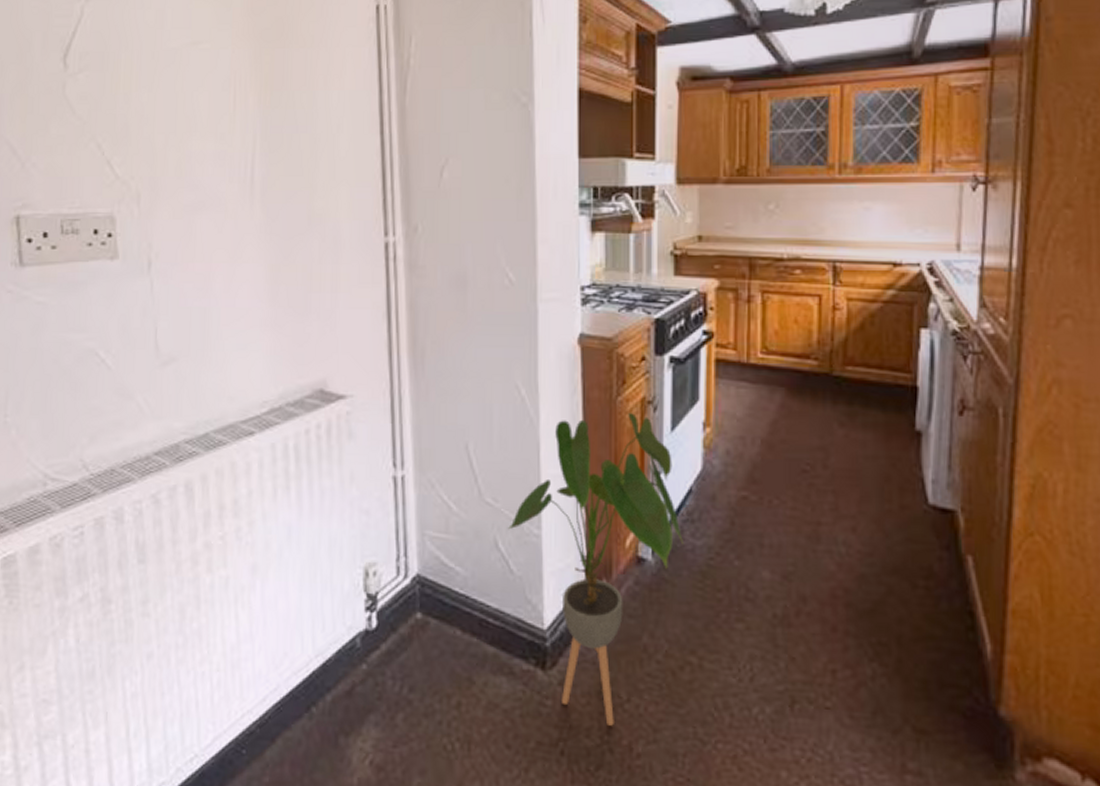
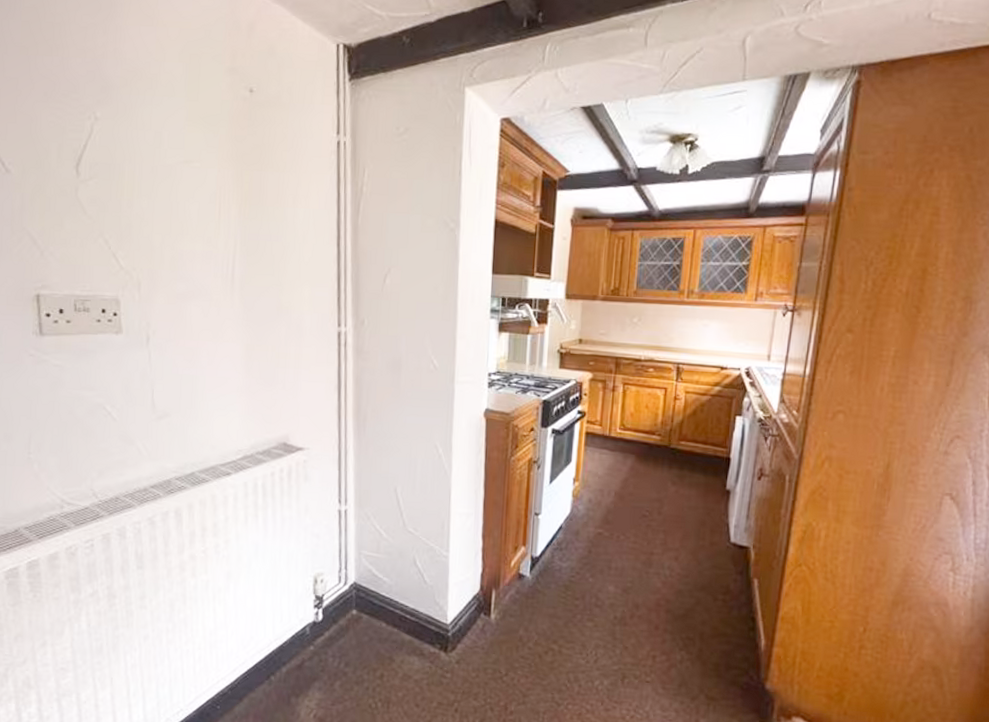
house plant: present [508,412,683,726] -> none [424,468,553,692]

